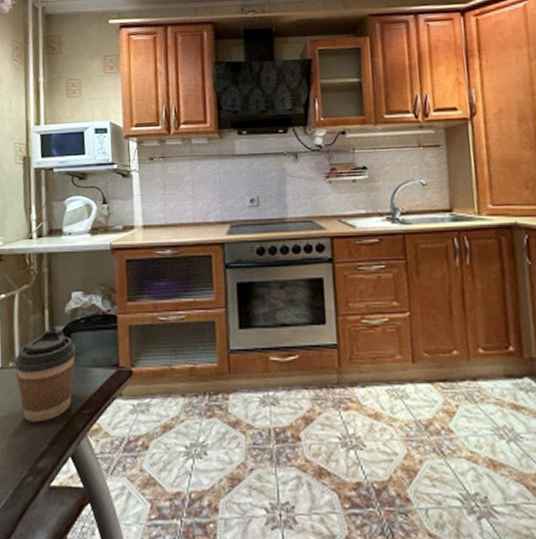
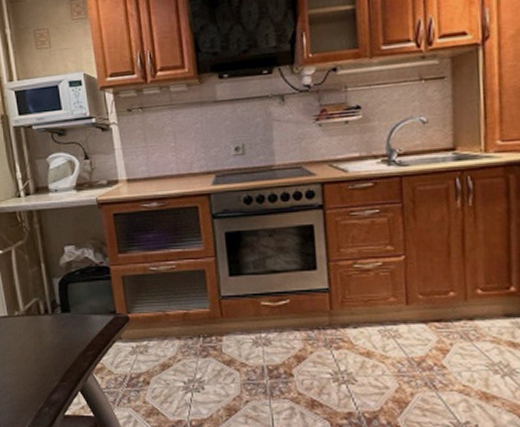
coffee cup: present [14,329,76,423] -> none [19,281,76,363]

